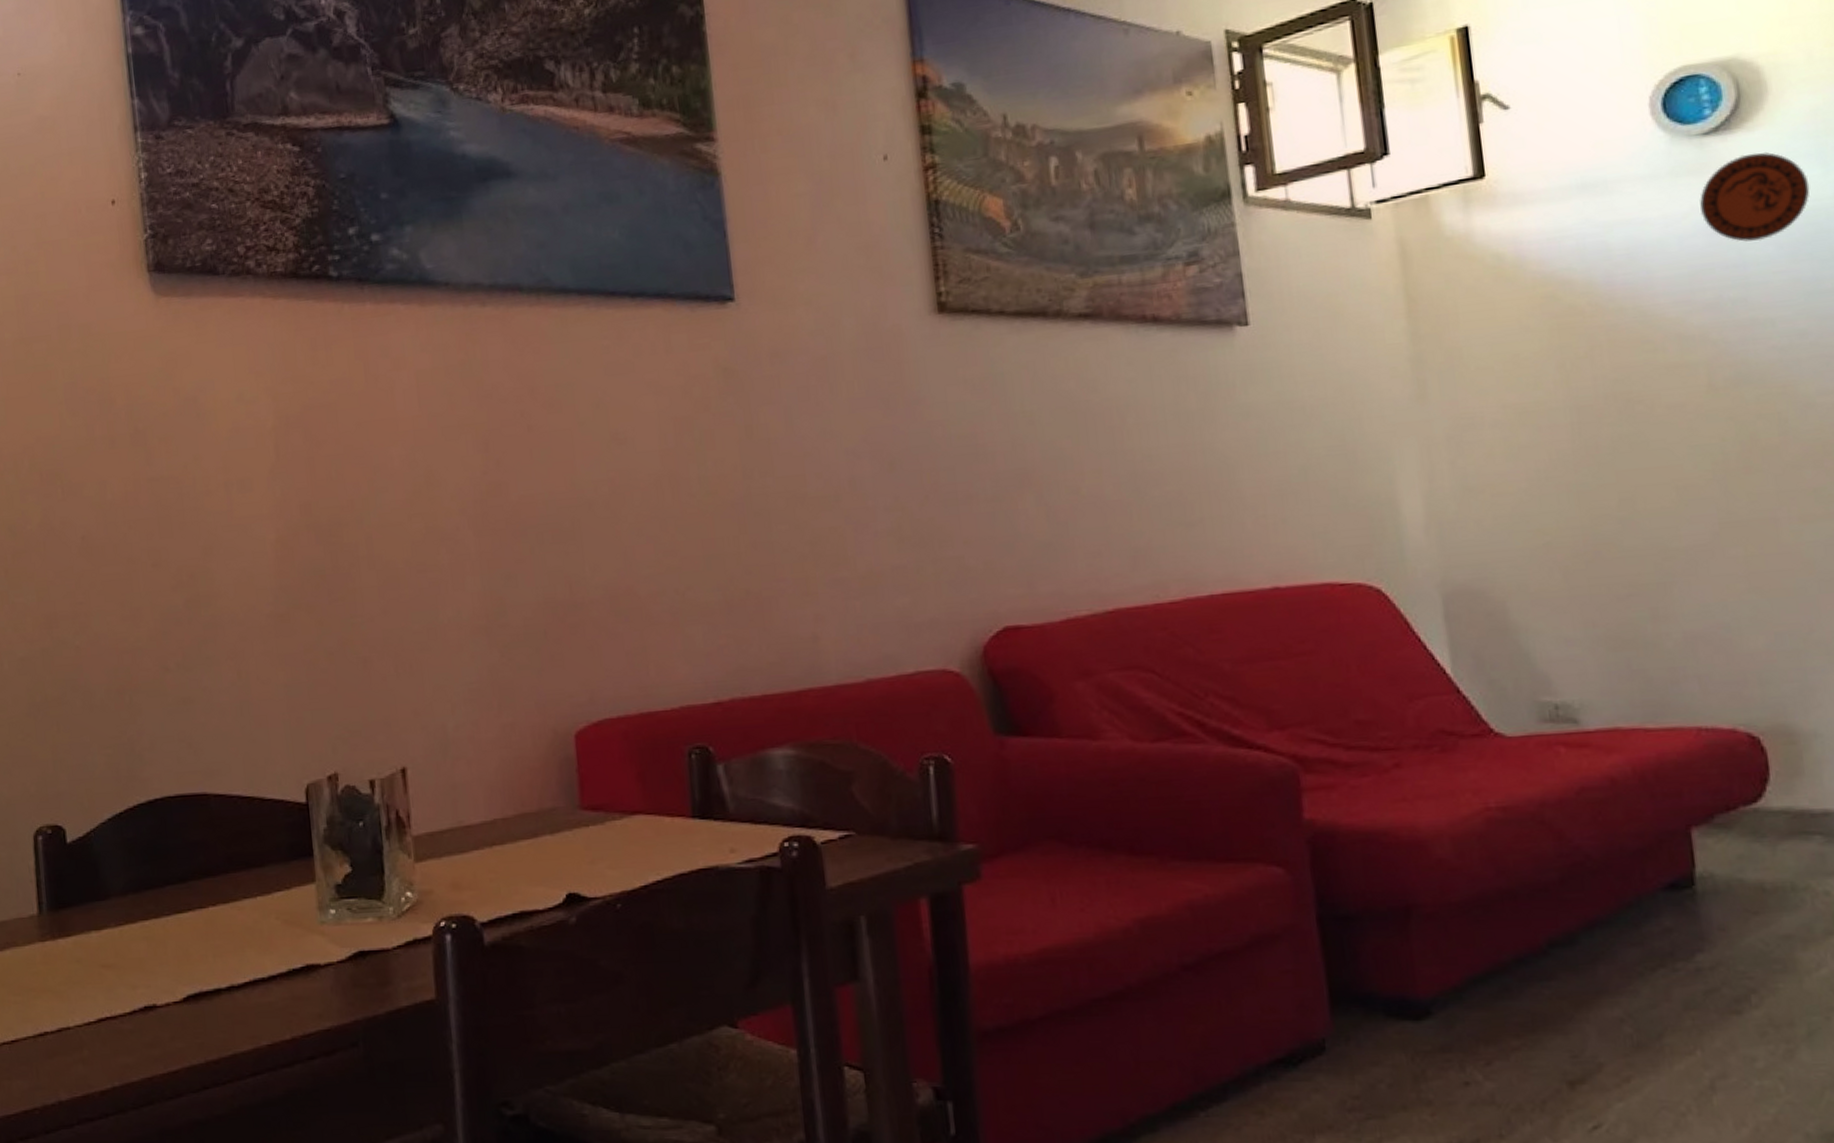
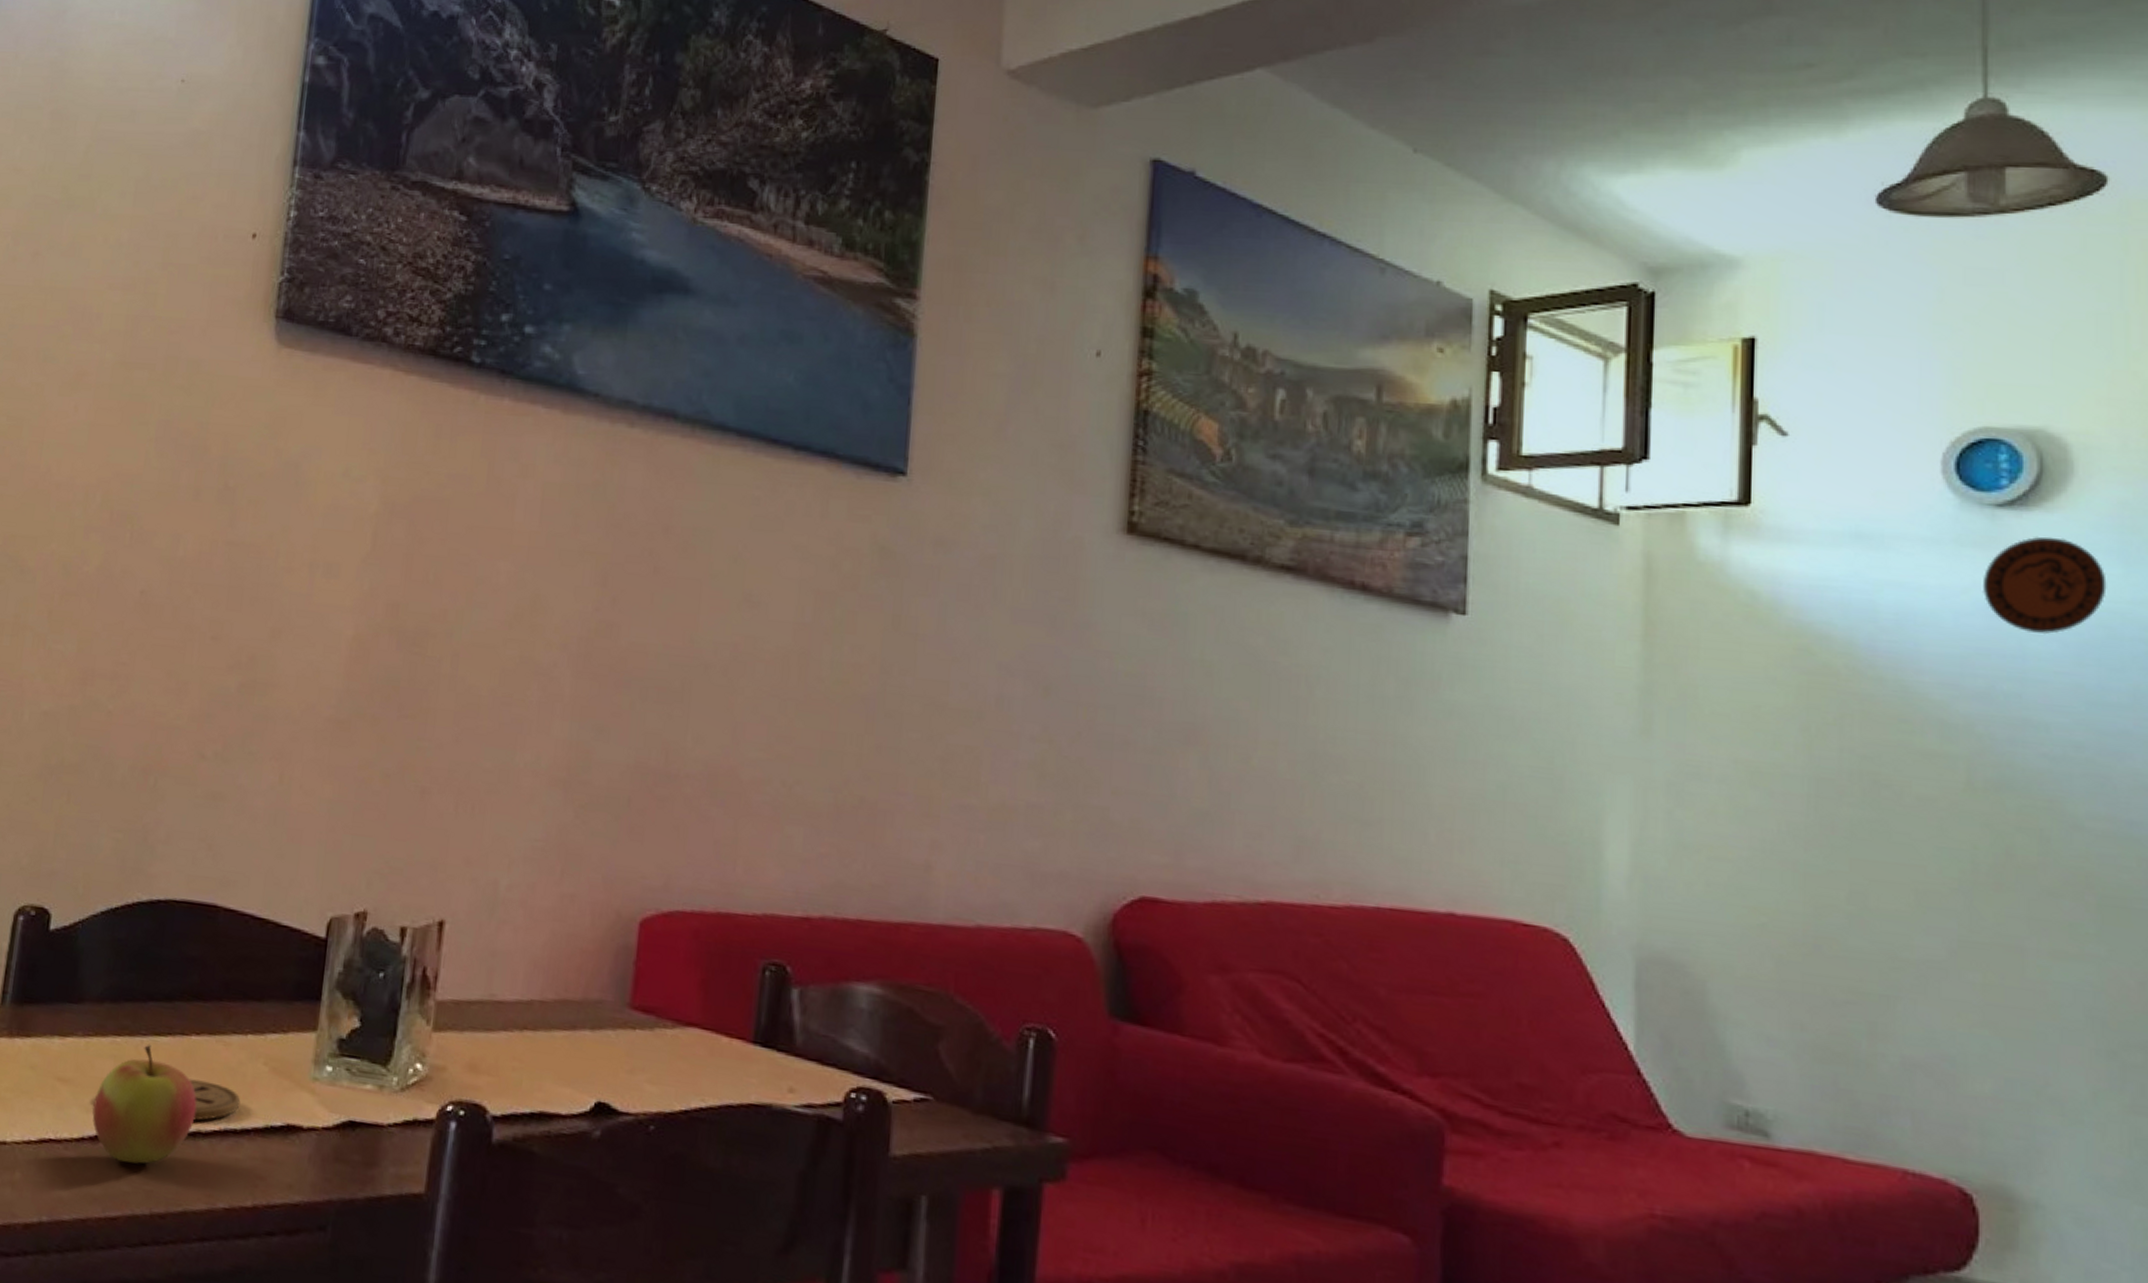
apple: none [137,921,227,1024] -> present [92,1044,197,1164]
coaster: none [215,943,263,978] -> present [190,1079,241,1121]

